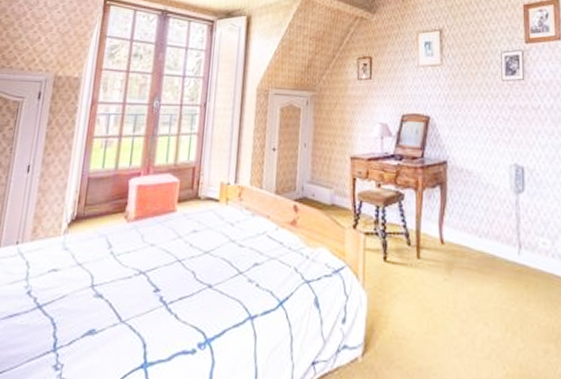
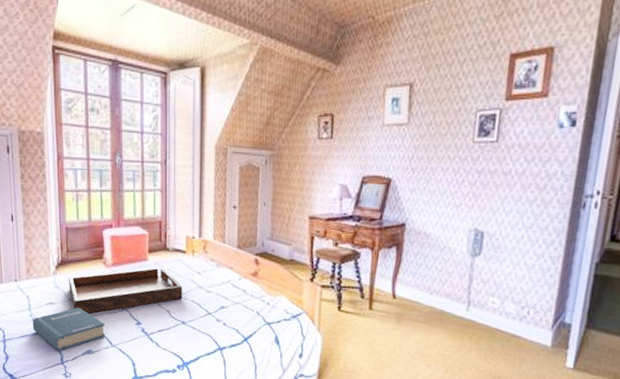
hardback book: none [25,273,116,334] -> present [32,307,105,352]
serving tray: none [79,219,213,280] -> present [69,267,183,313]

